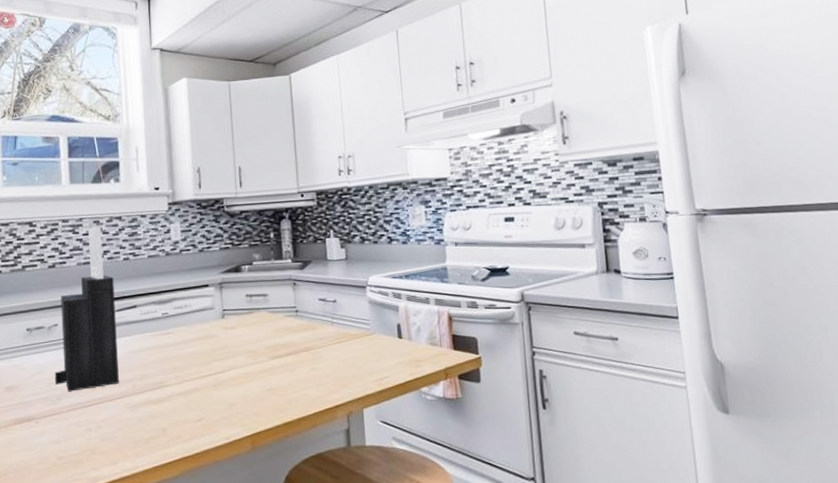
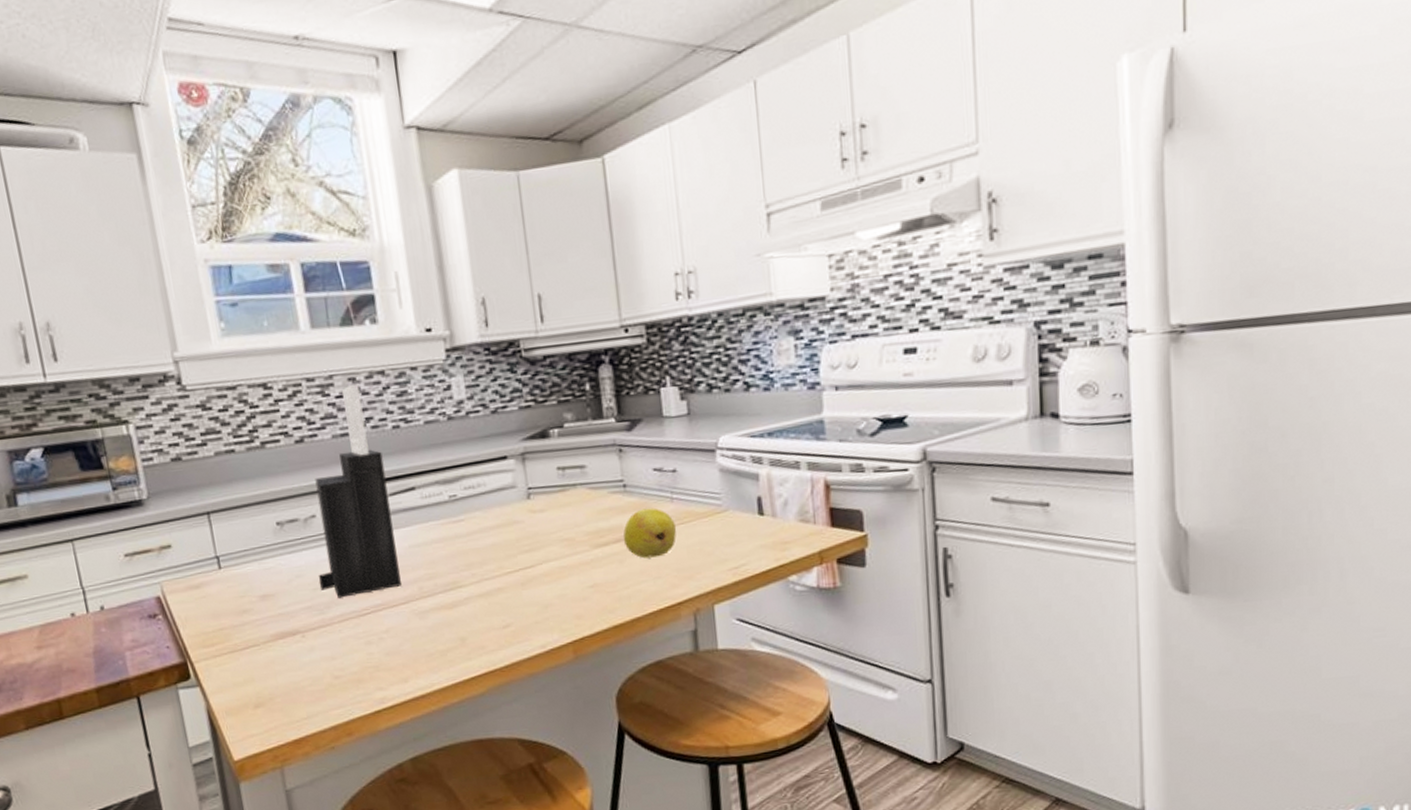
fruit: none [294,329,335,369] -> present [623,507,677,559]

